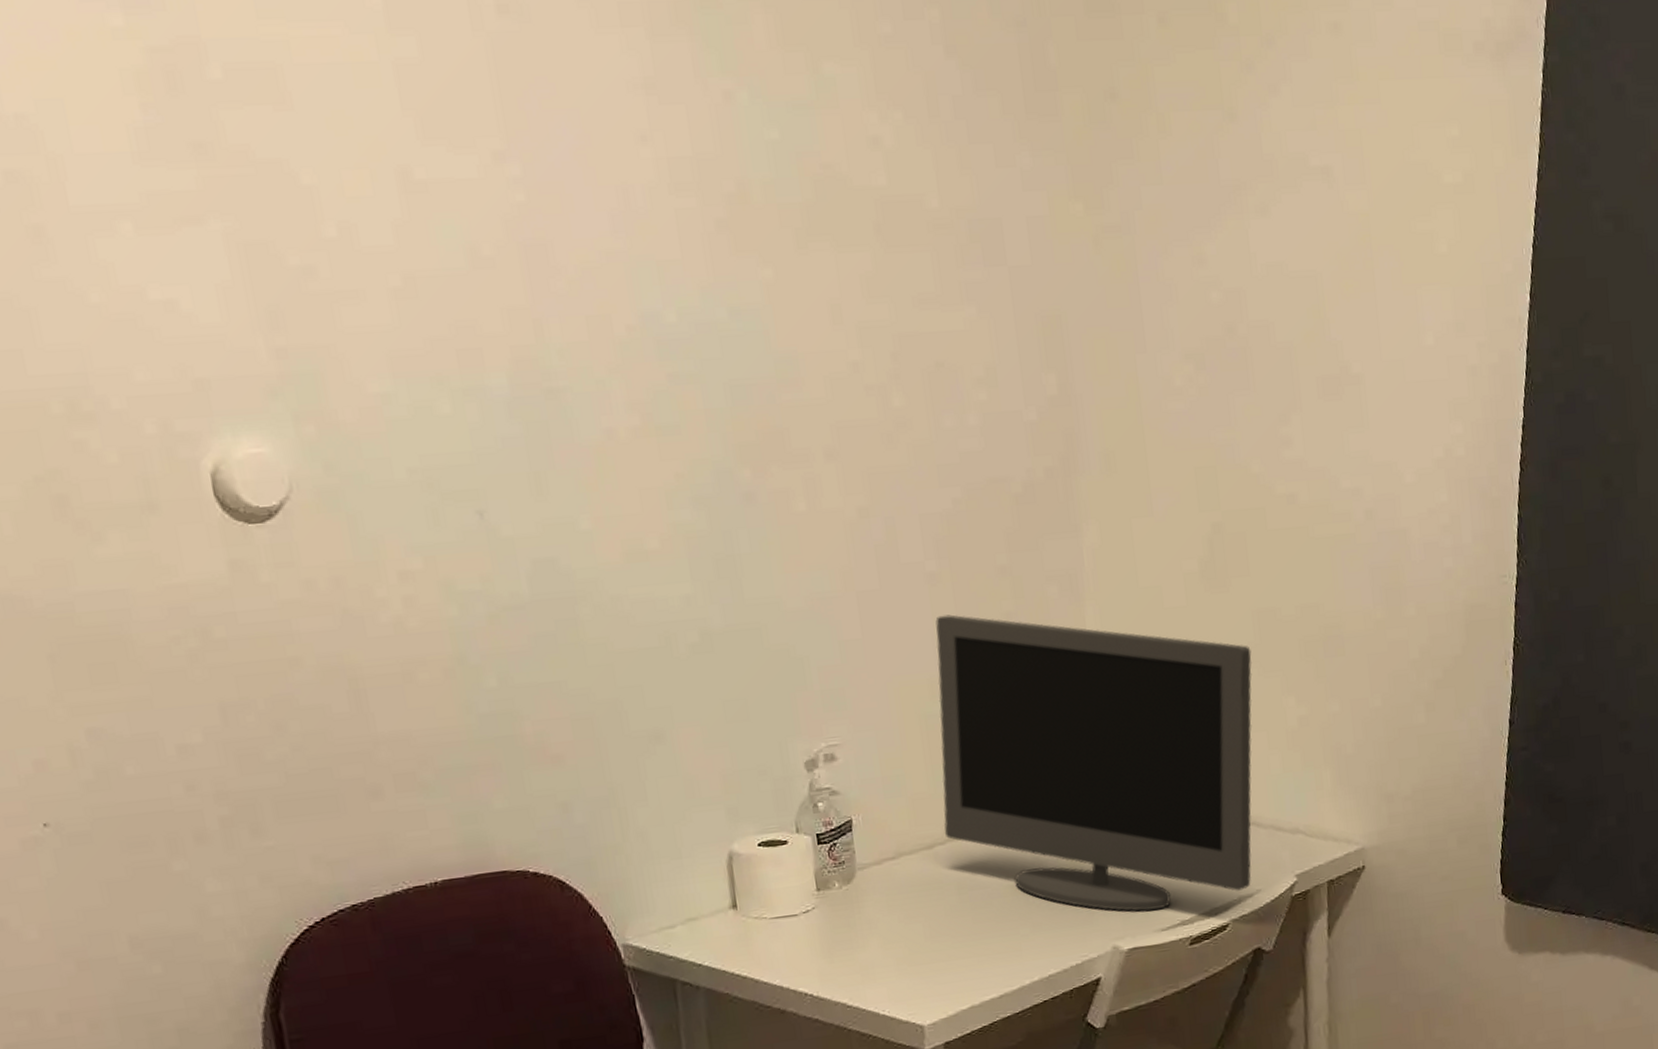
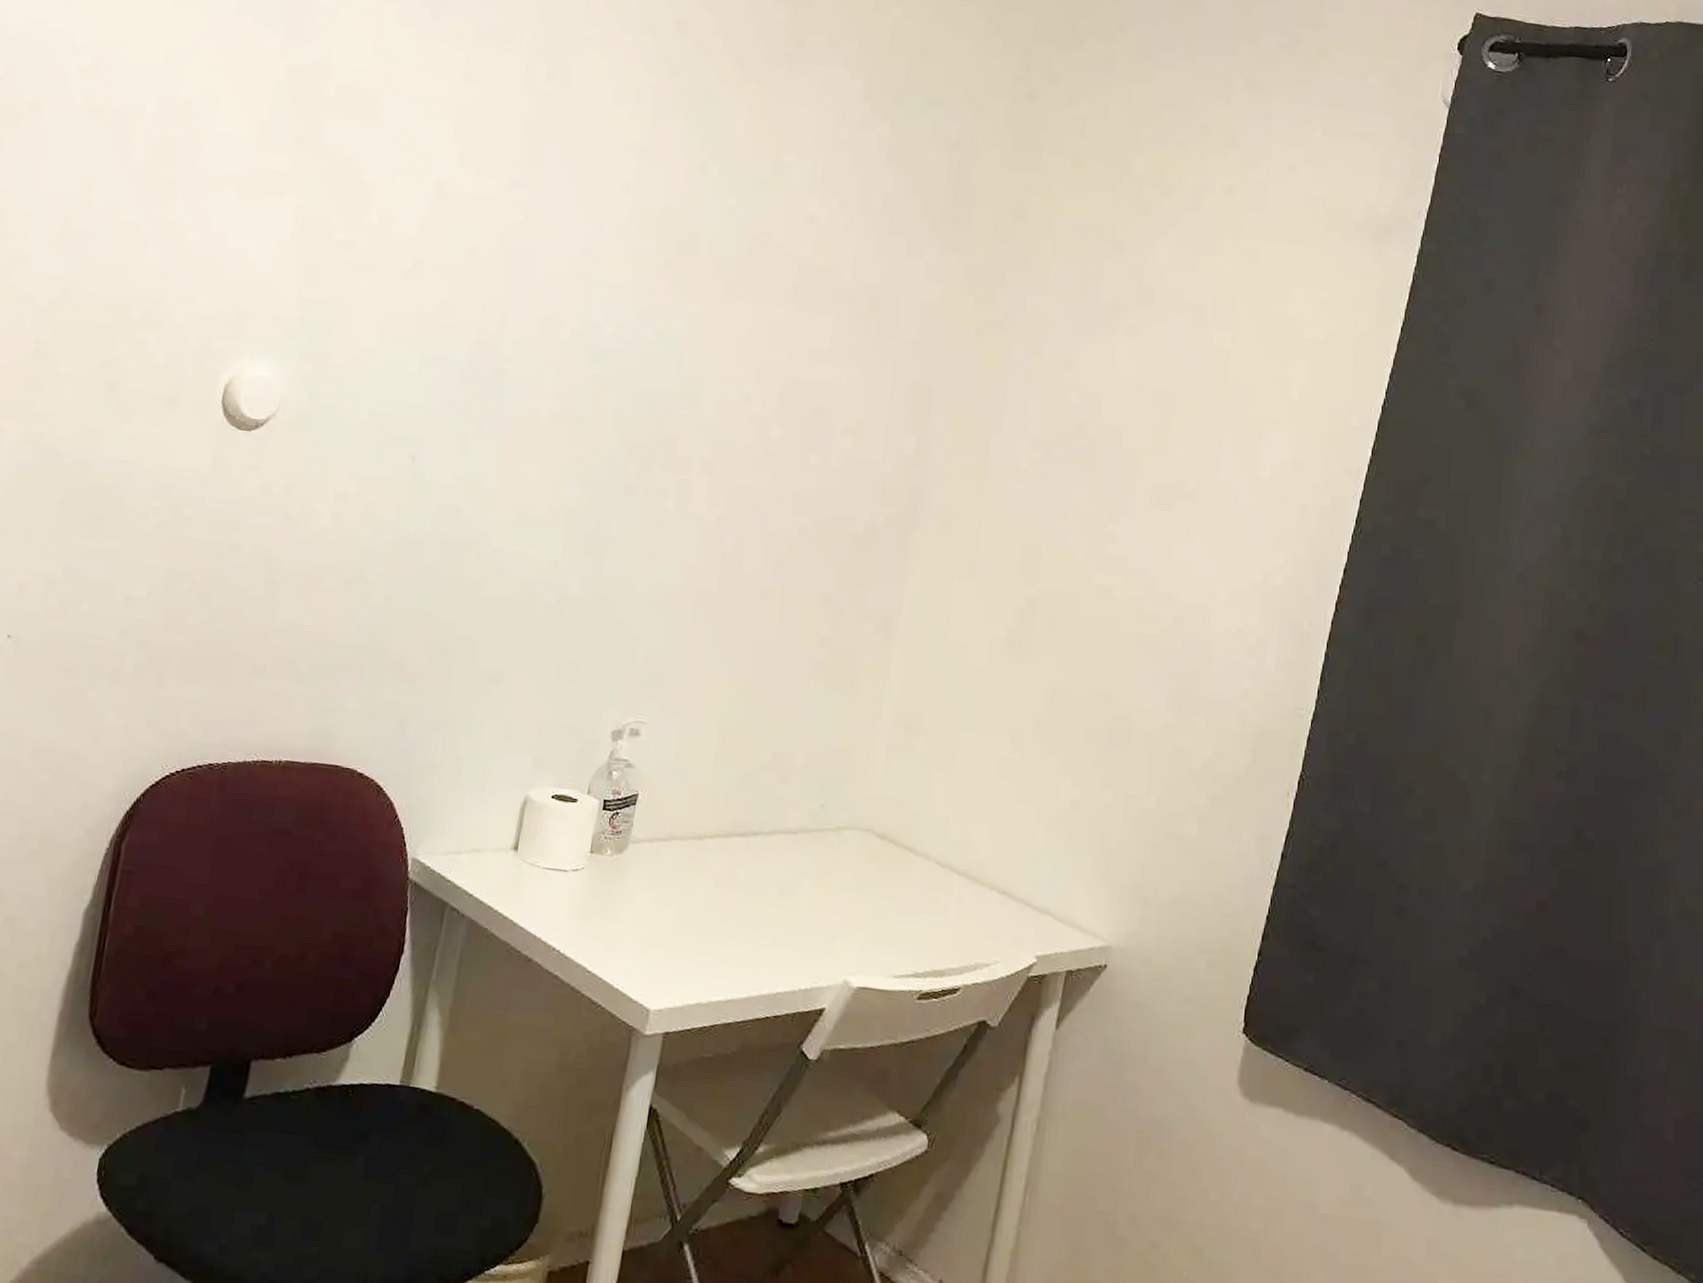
monitor: present [935,614,1252,912] -> none [716,627,1039,958]

